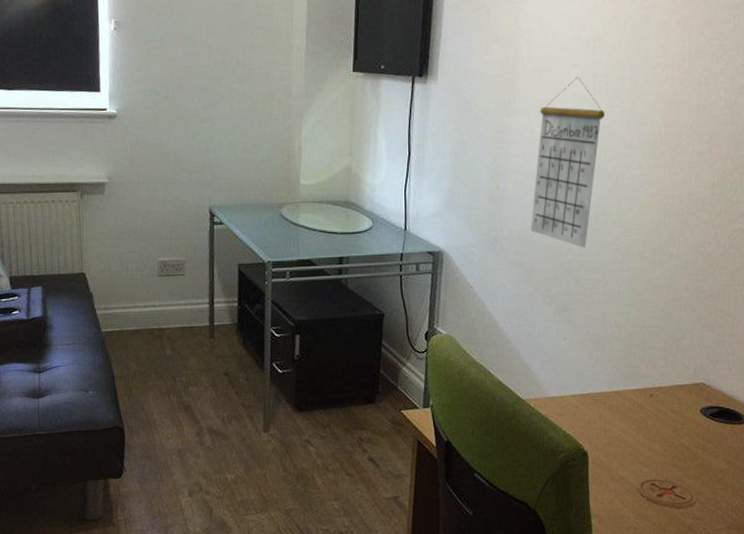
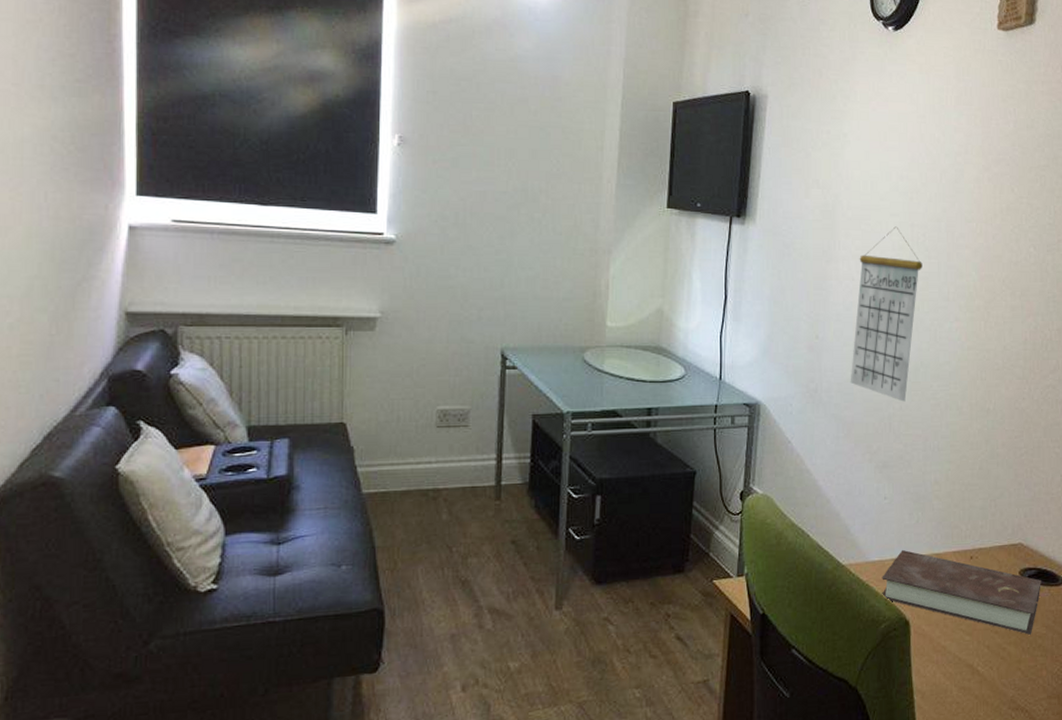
book: none [560,386,723,469] -> present [881,549,1041,635]
coaster: present [637,479,697,508] -> none [960,647,1018,679]

